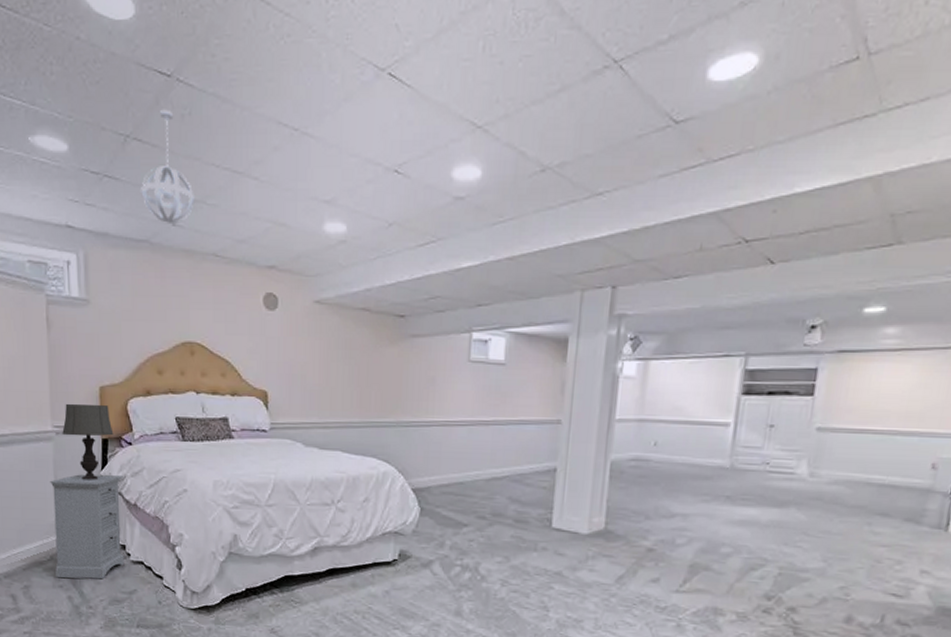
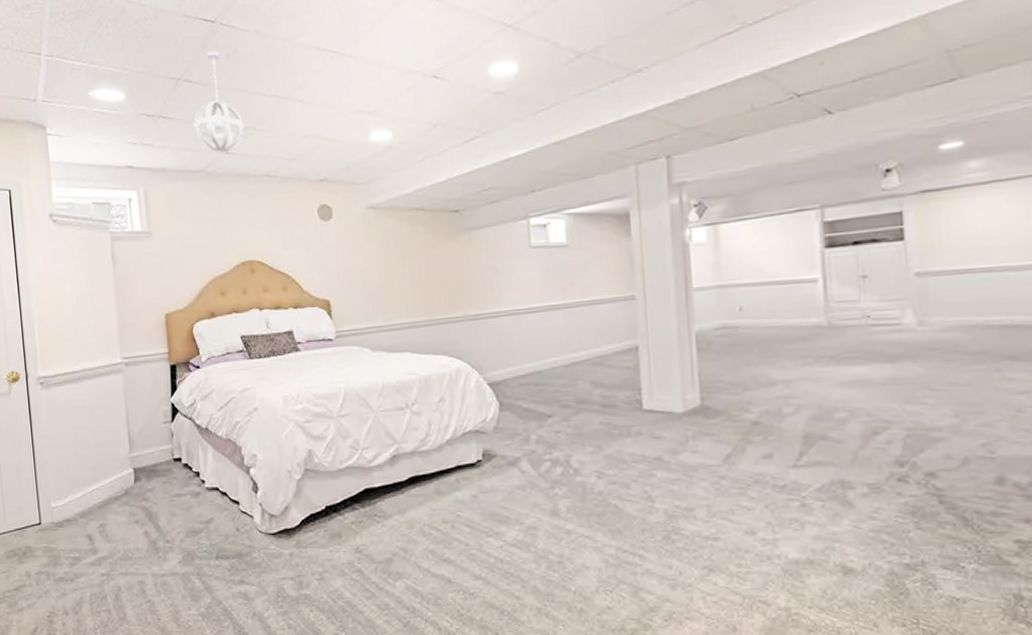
nightstand: present [50,474,125,580] -> none [121,401,199,513]
table lamp: present [62,403,114,480] -> none [131,332,181,409]

